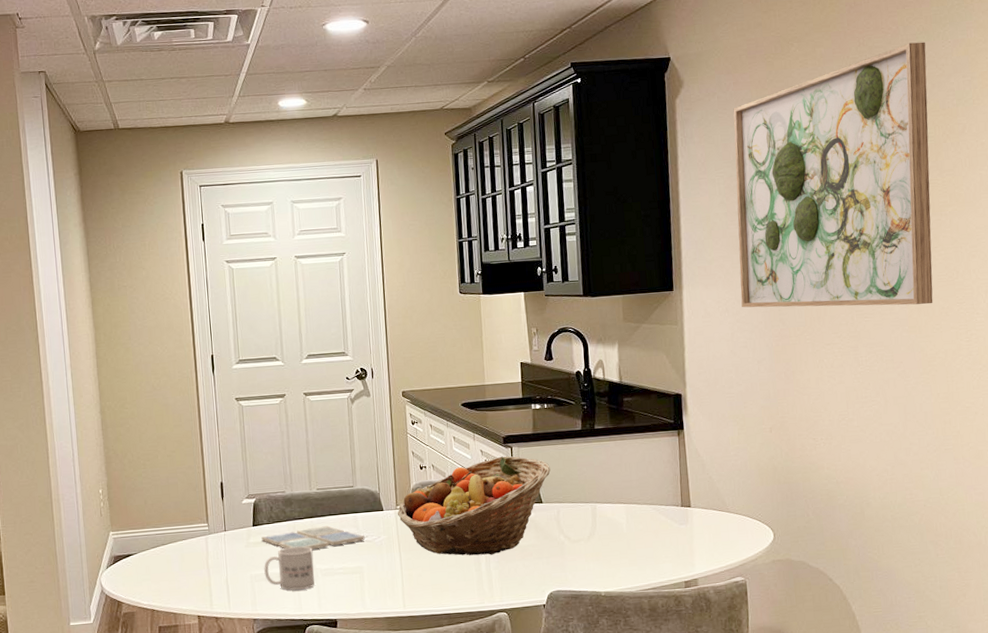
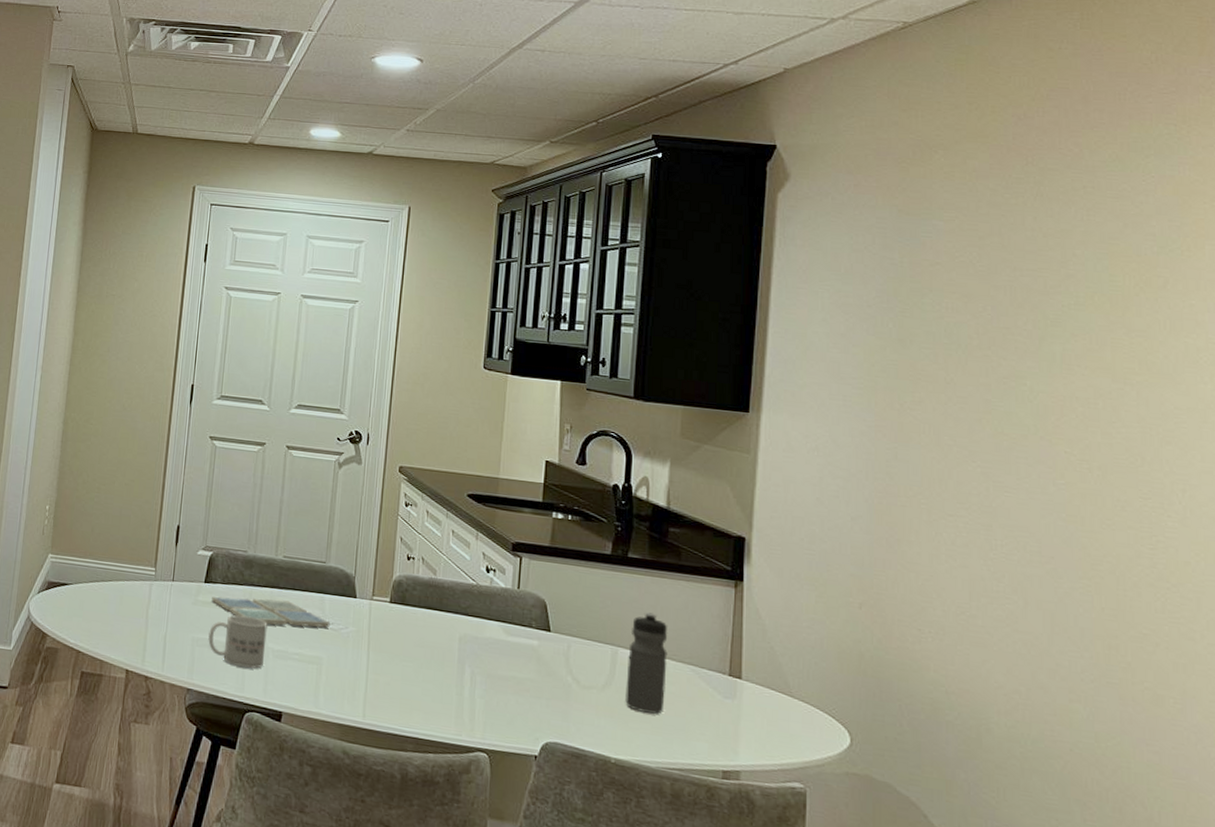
fruit basket: present [397,456,550,556] -> none [372,565,566,681]
water bottle: none [604,470,636,551] -> present [625,612,668,714]
wall art: present [733,42,933,308] -> none [837,170,1119,492]

